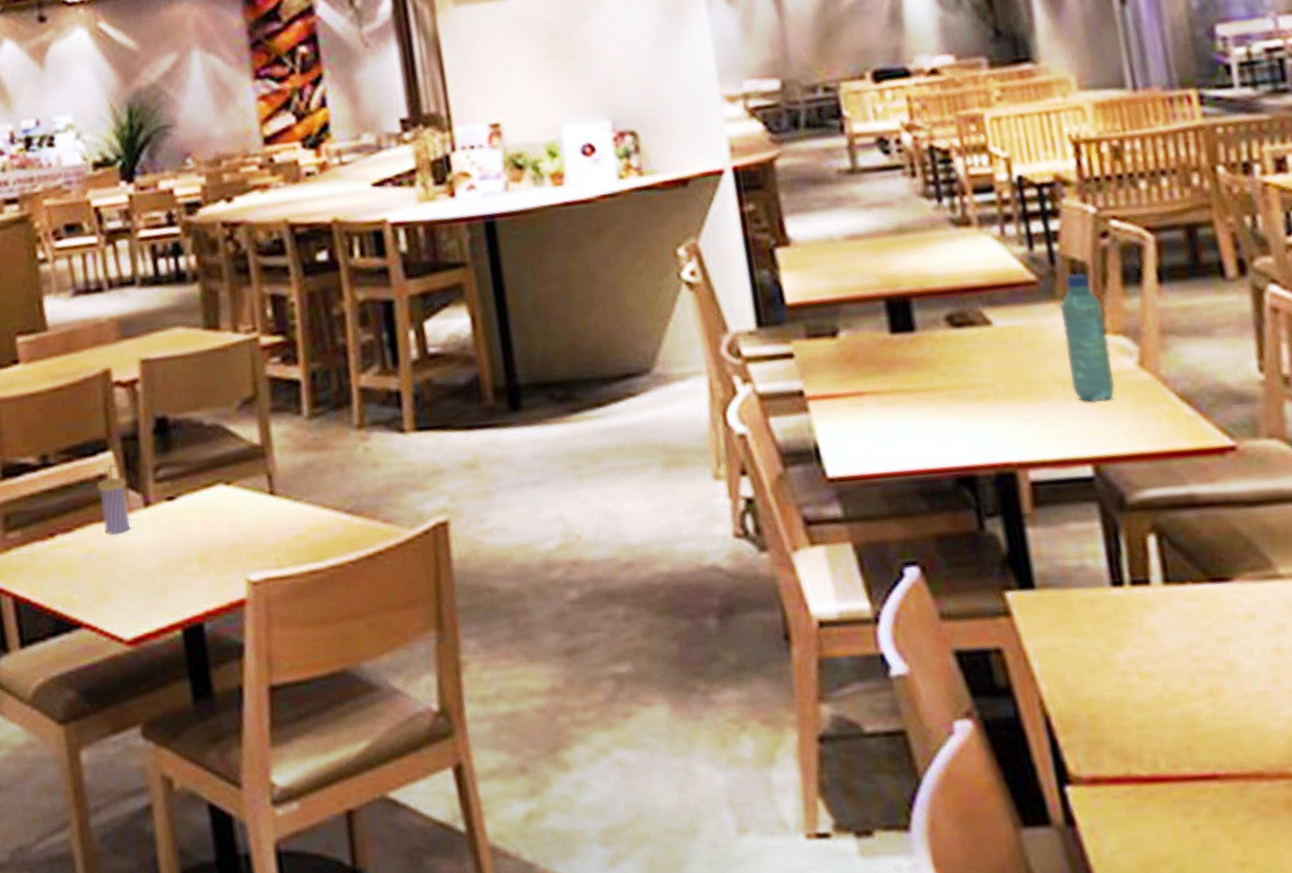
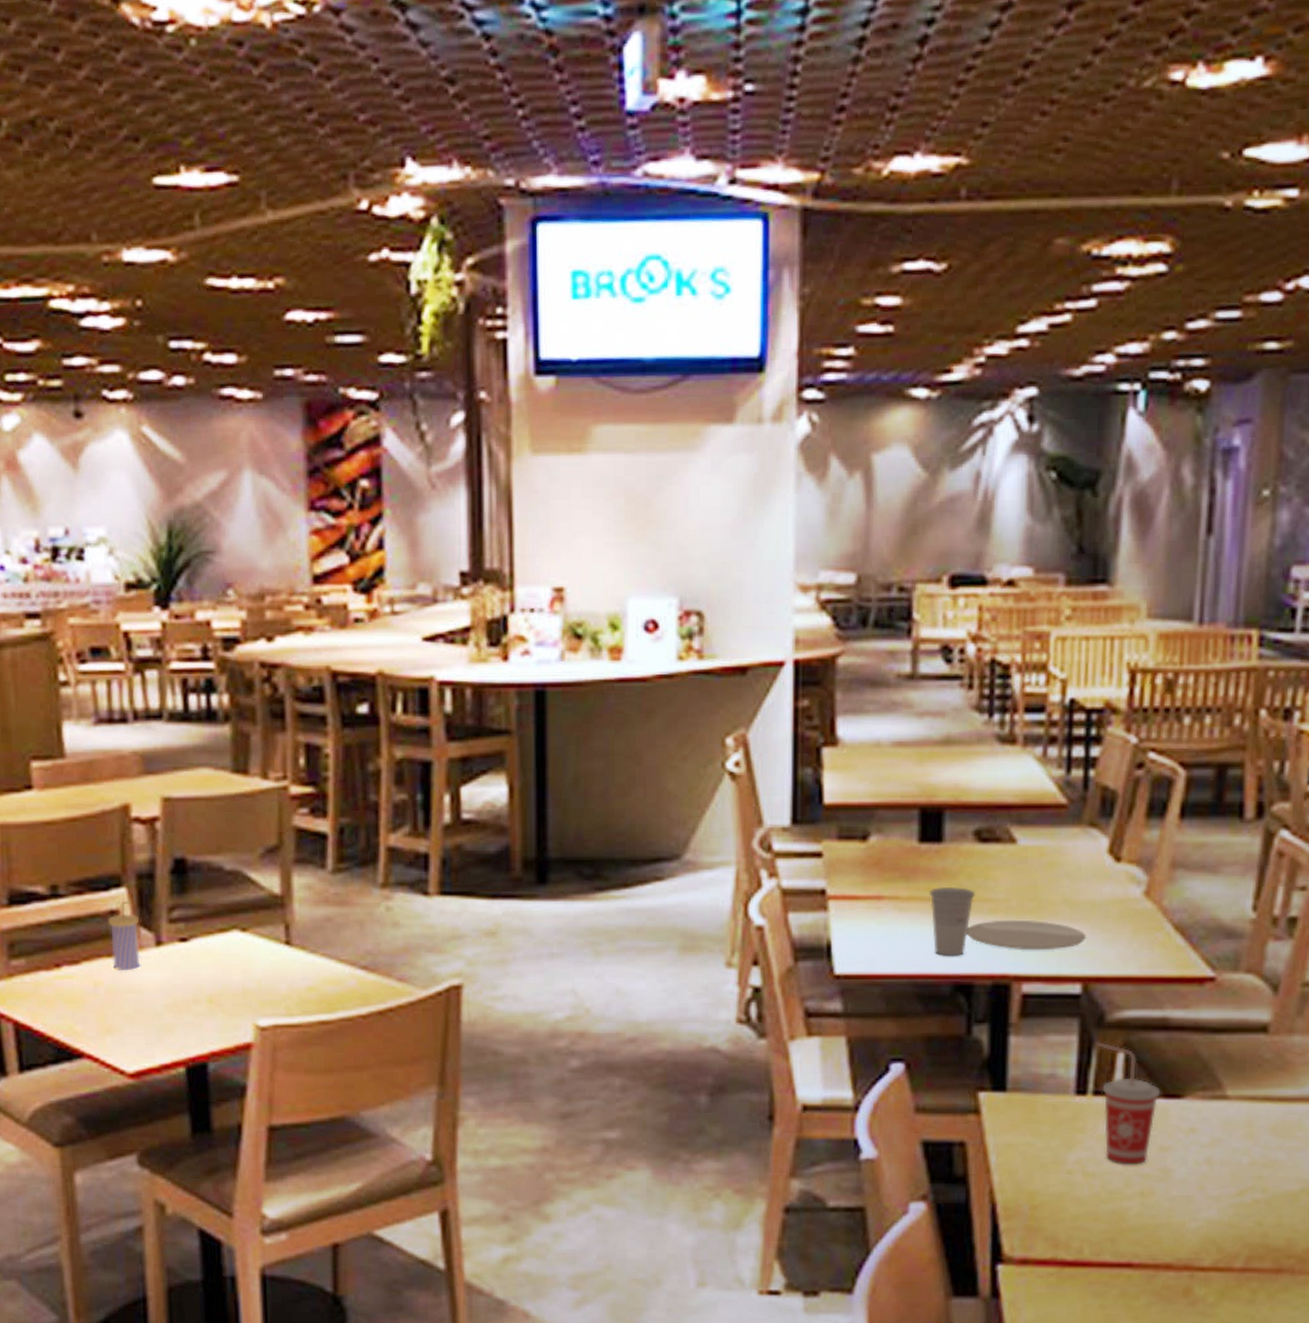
cup: none [911,375,961,448] -> present [929,886,976,956]
plate: none [958,402,1088,435] -> present [967,919,1087,949]
water bottle: present [1059,272,1116,402] -> none [1079,800,1124,924]
beverage cup: none [1121,526,1208,661] -> present [1095,1042,1161,1165]

